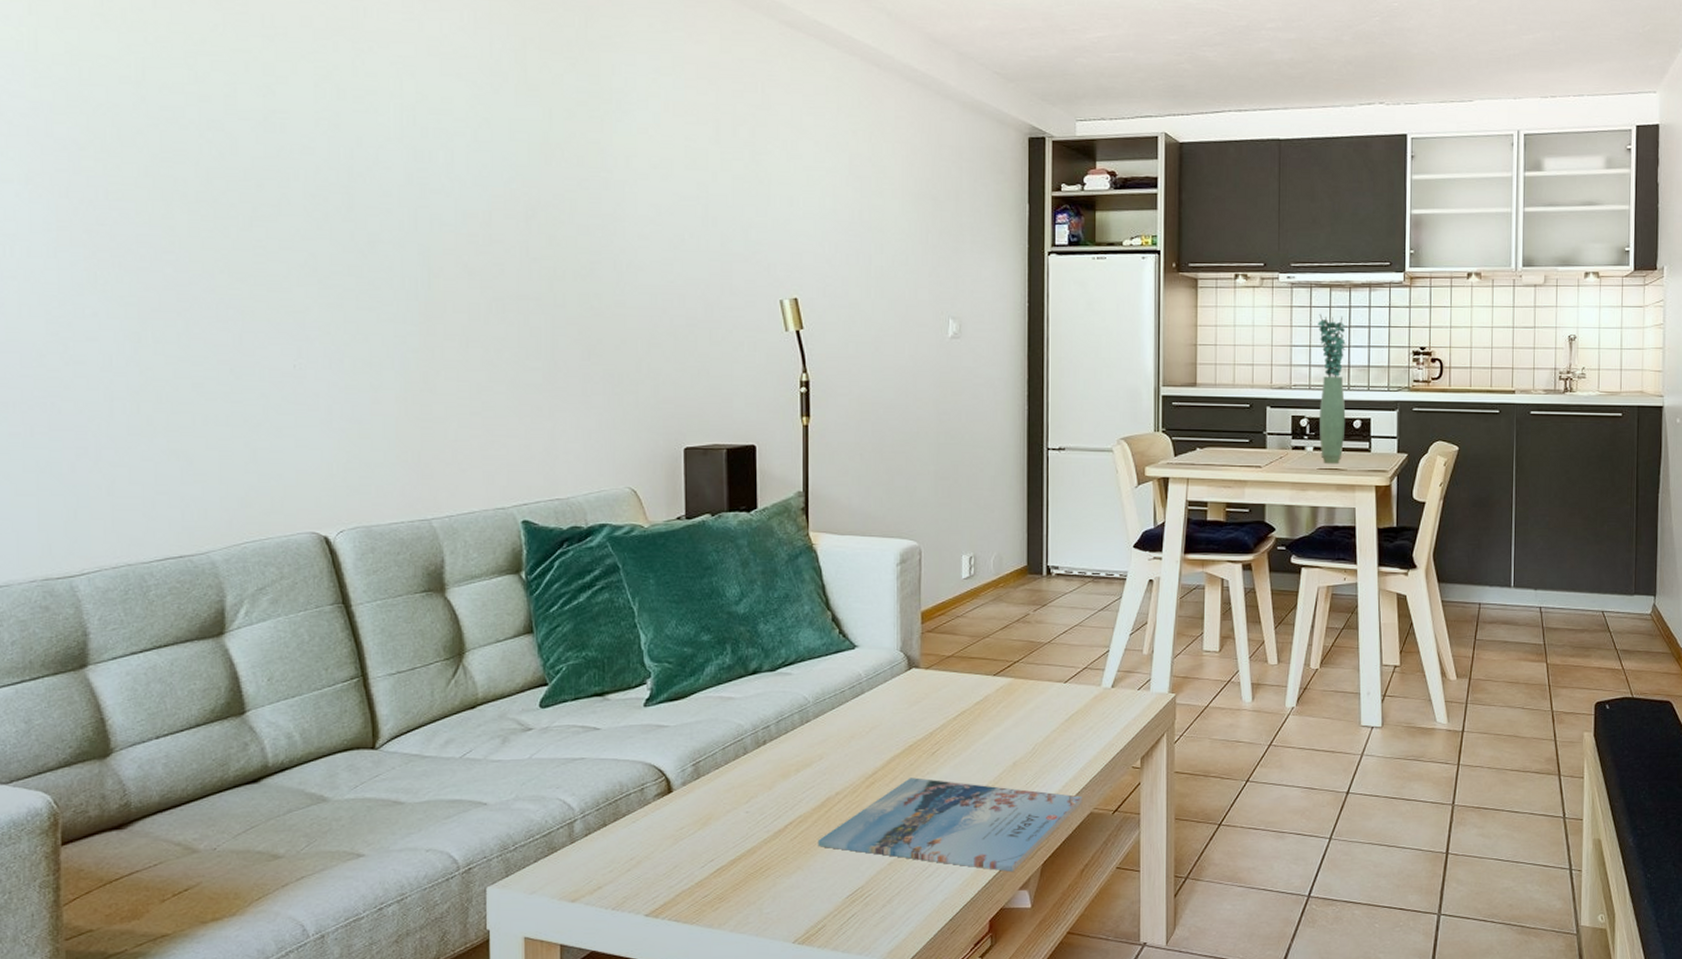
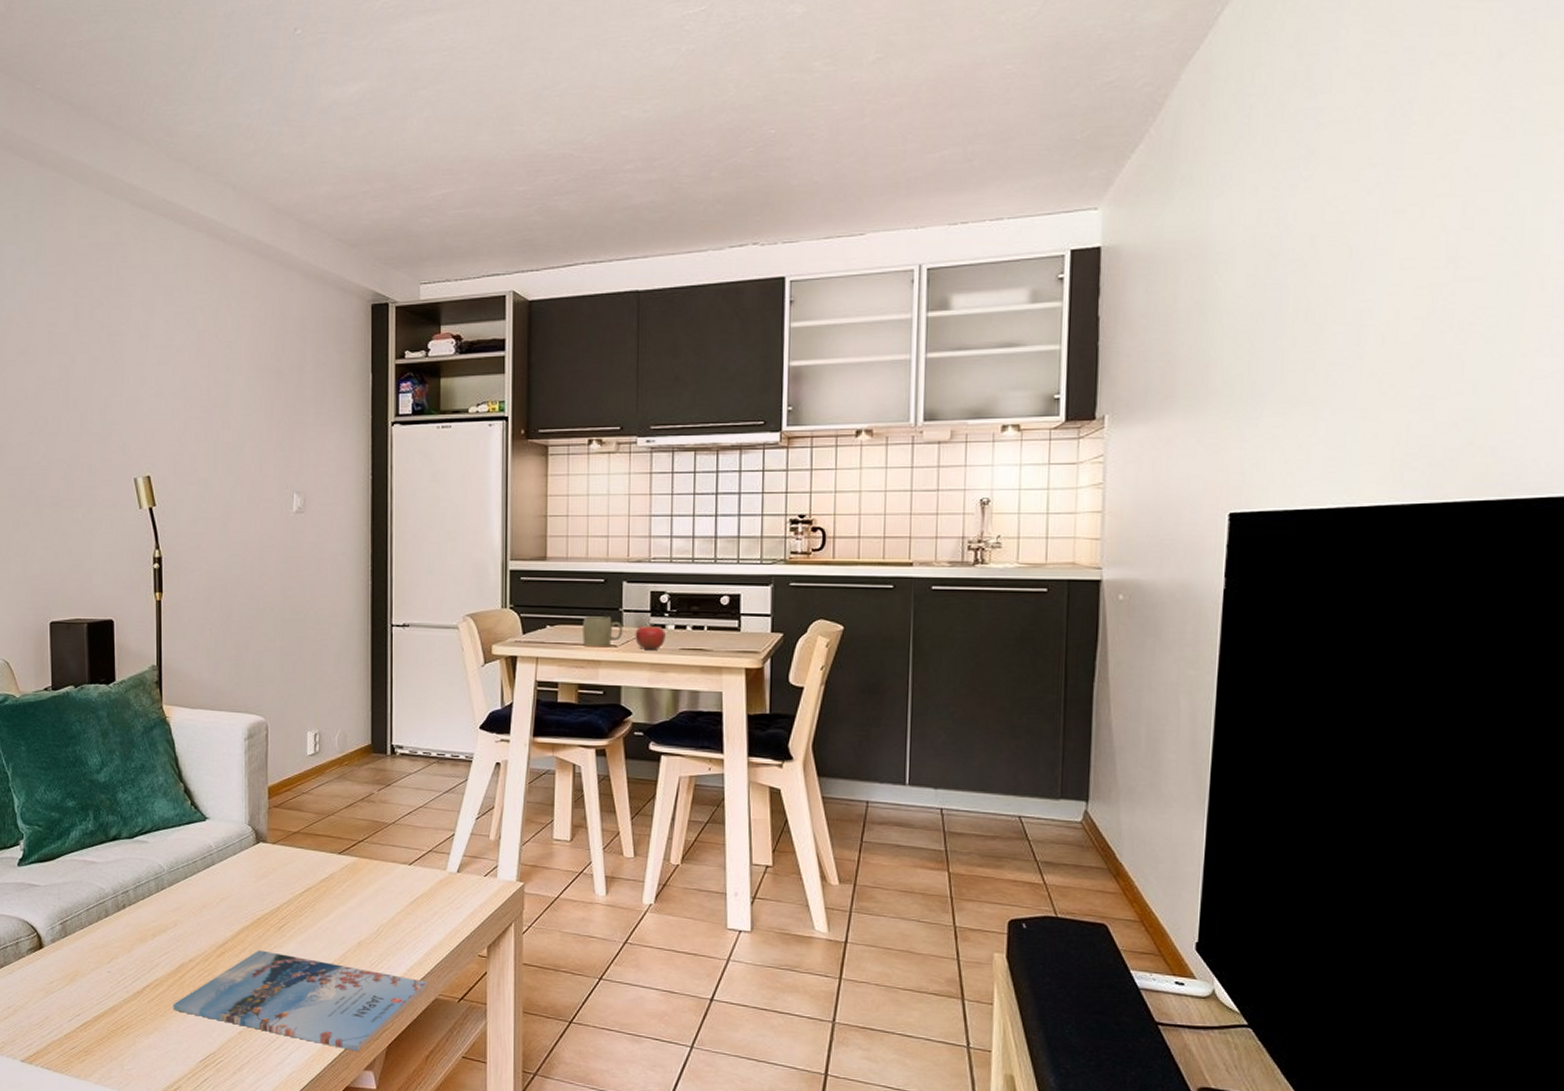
mug: none [1230,439,1267,469] -> present [583,616,623,649]
fruit: none [1277,443,1305,470] -> present [635,621,665,650]
vase: present [1317,314,1346,464] -> none [680,481,712,644]

